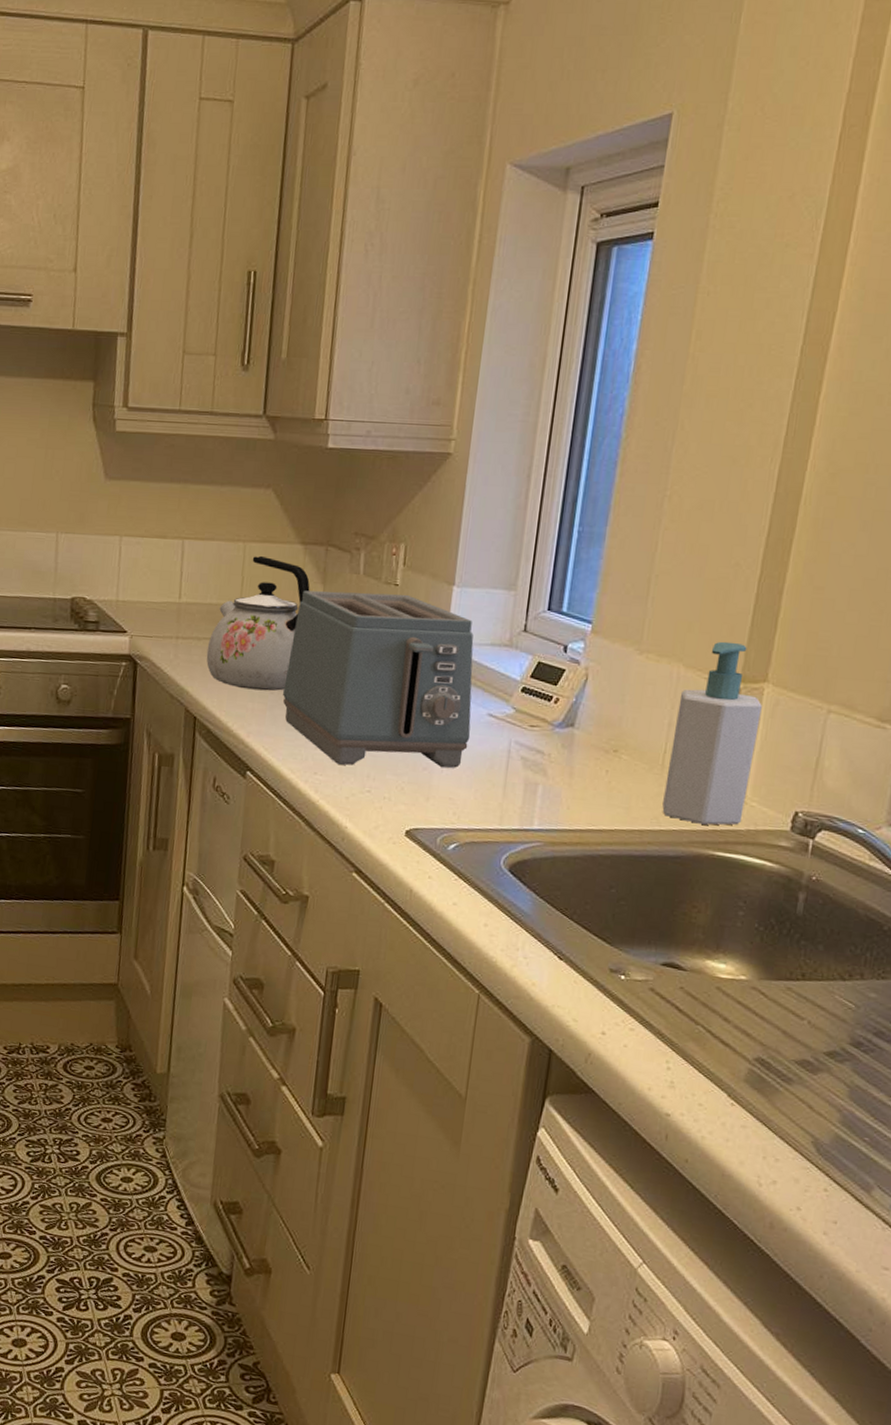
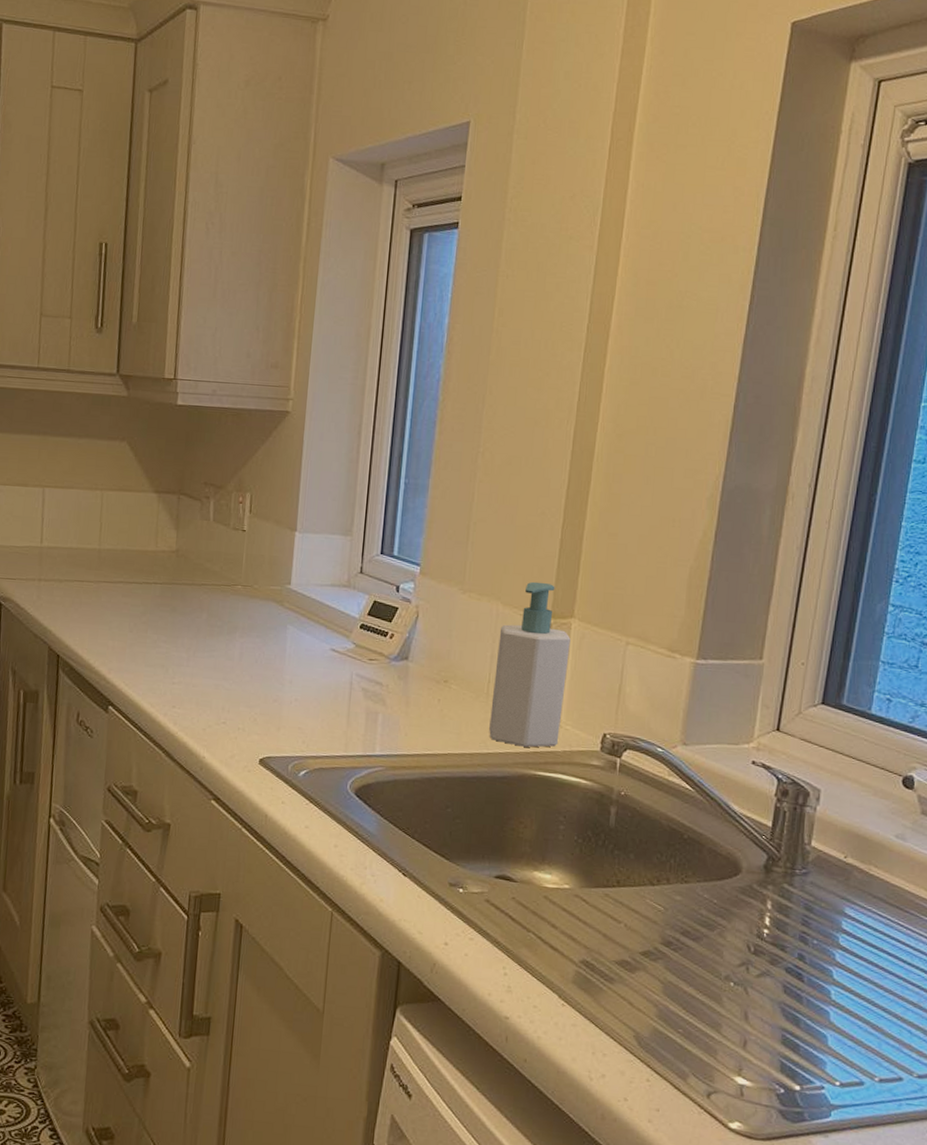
kettle: present [206,555,310,691] -> none [68,503,164,630]
toaster: present [283,590,474,768] -> none [141,535,316,700]

